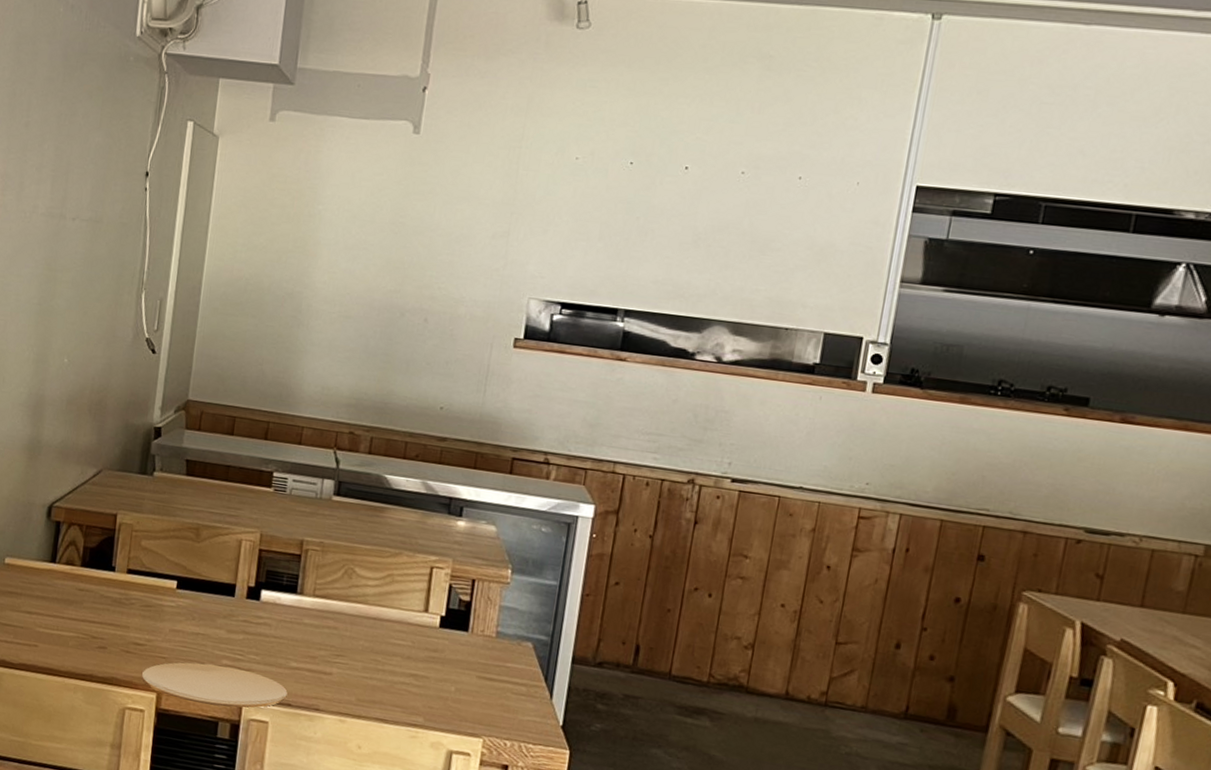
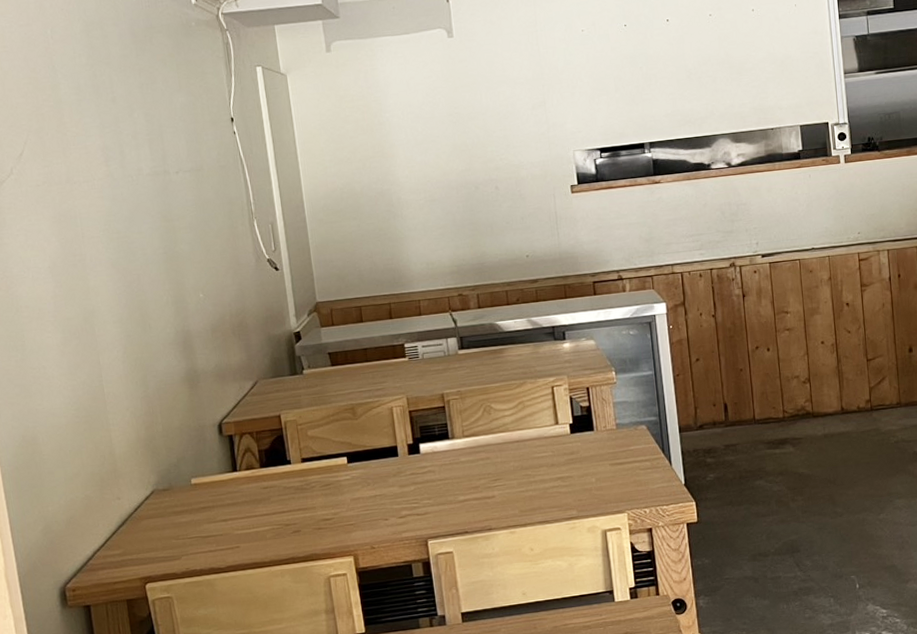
plate: present [141,662,288,708] -> none [336,514,463,555]

